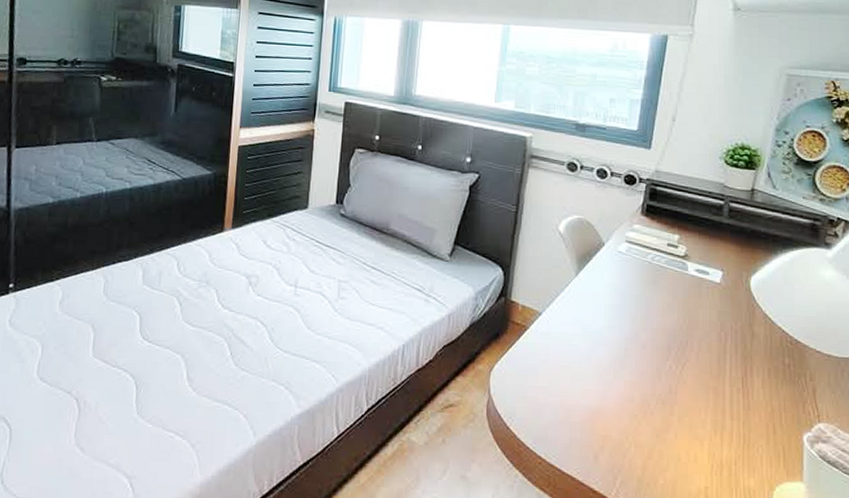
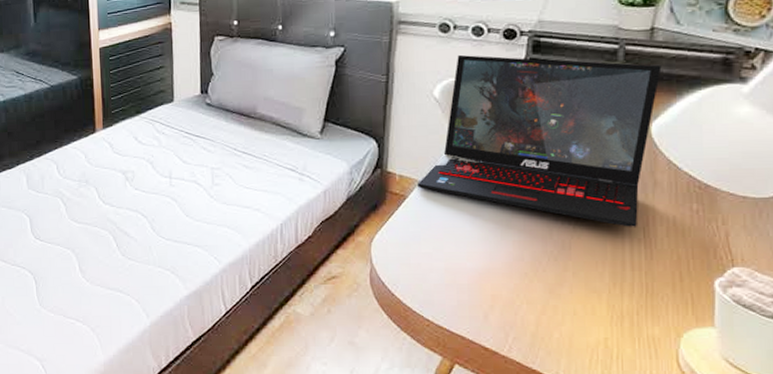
laptop: none [538,193,760,377] -> present [417,54,662,227]

